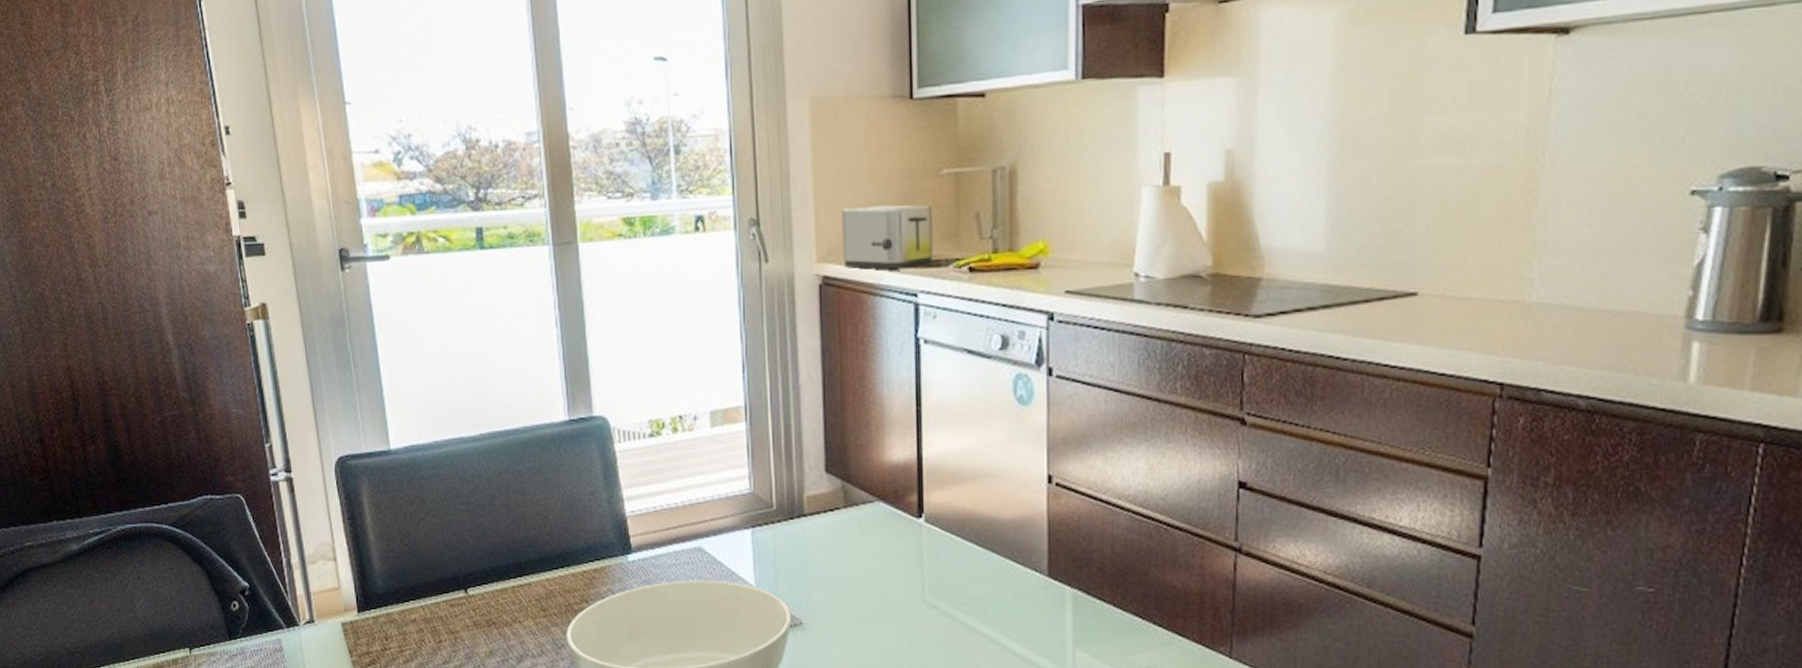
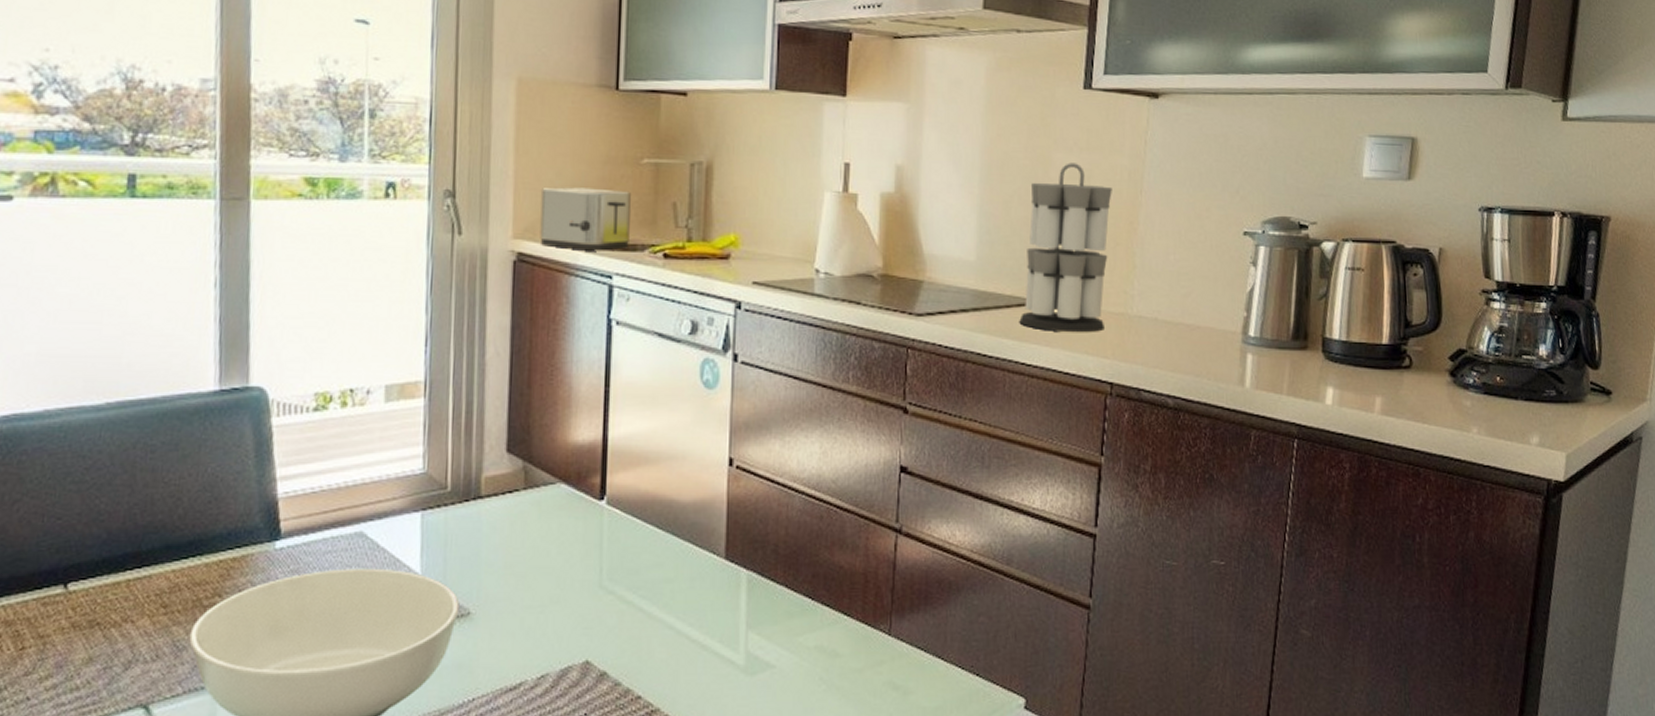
spice rack: none [1381,125,1504,328] -> present [1019,163,1112,333]

